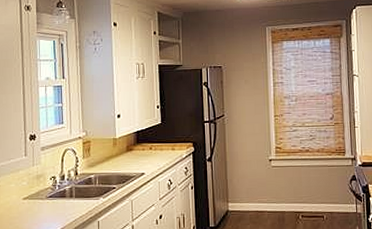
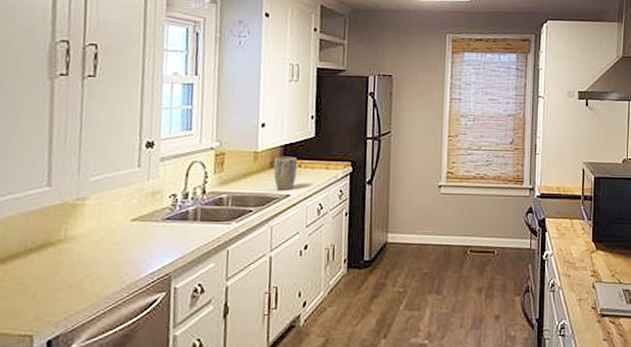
plant pot: none [130,141,148,170] -> present [273,156,297,190]

